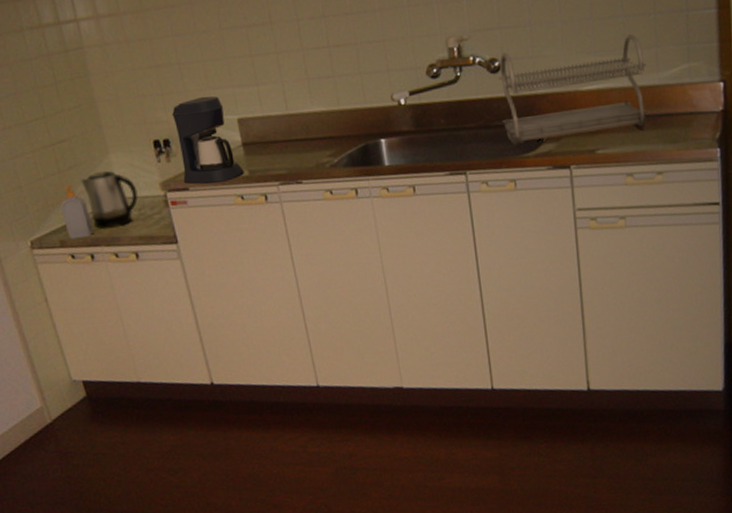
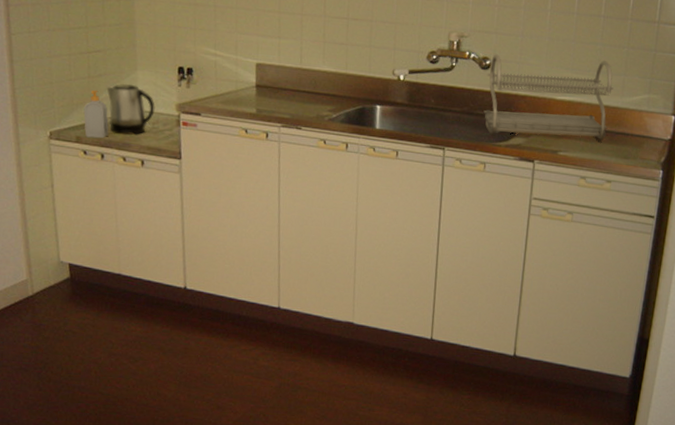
coffee maker: present [172,96,244,185] -> none [197,38,252,115]

